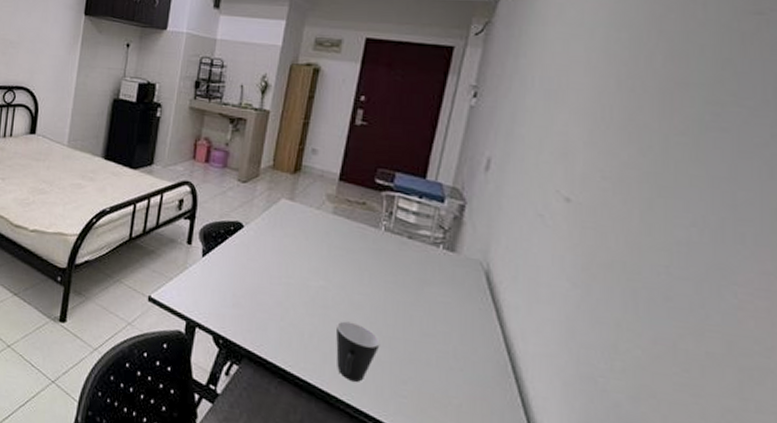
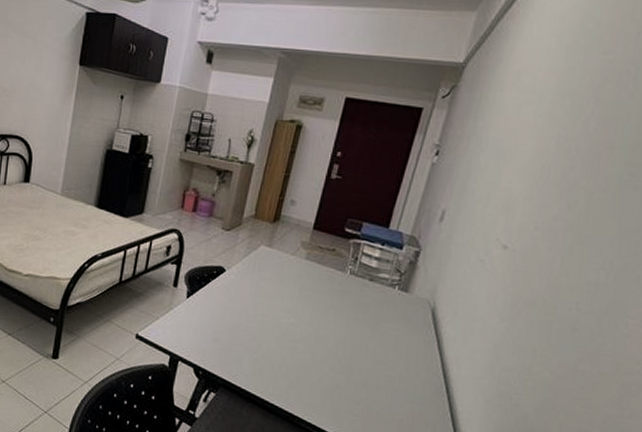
mug: present [336,321,380,382] -> none [301,353,339,404]

